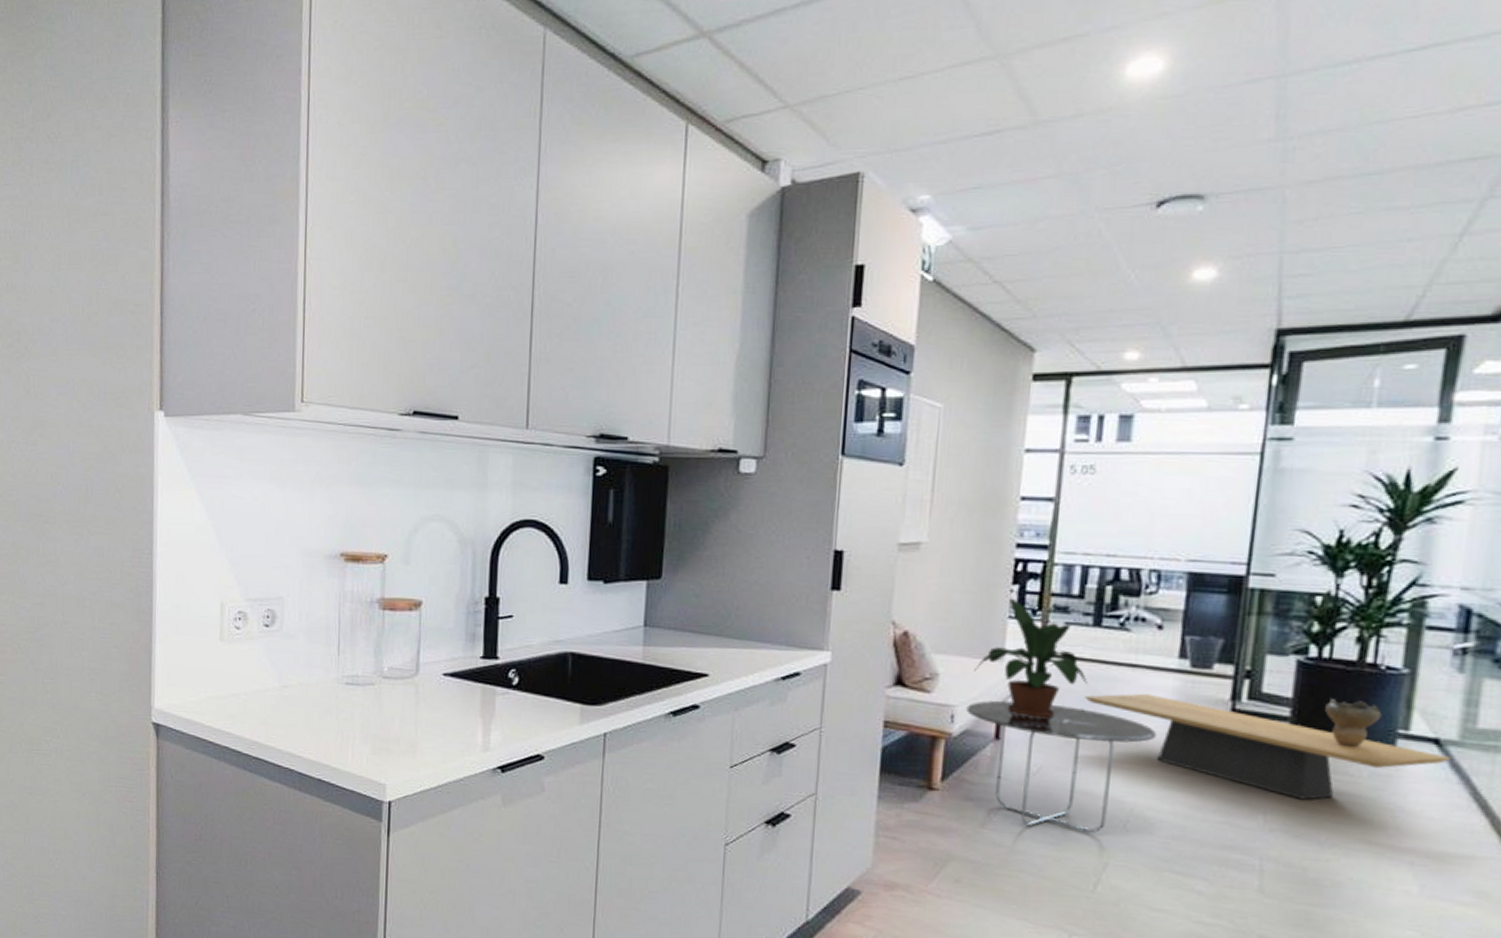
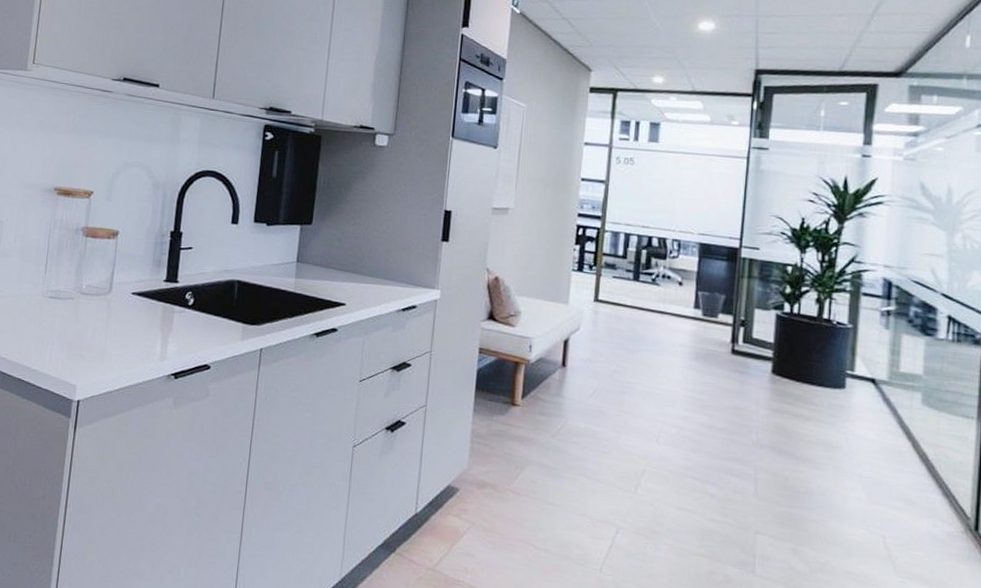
side table: present [966,700,1157,833] -> none [541,335,680,445]
potted plant: present [974,599,1088,717] -> none [547,256,630,351]
coffee table: present [1085,693,1451,800] -> none [628,334,883,423]
decorative bowl: present [1325,699,1382,748] -> none [796,345,835,384]

